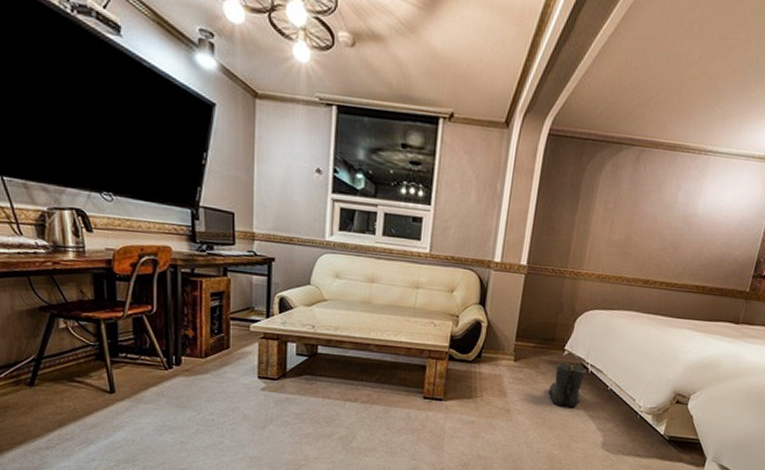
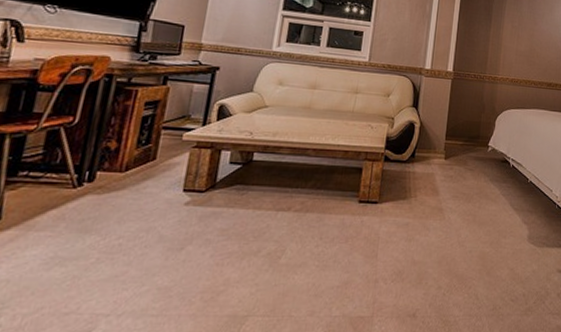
boots: present [548,361,588,408] -> none [477,157,510,202]

